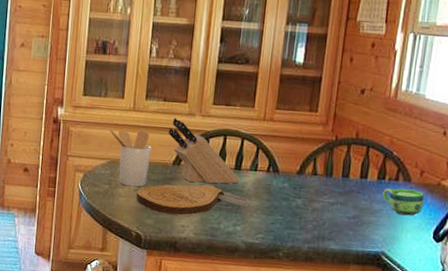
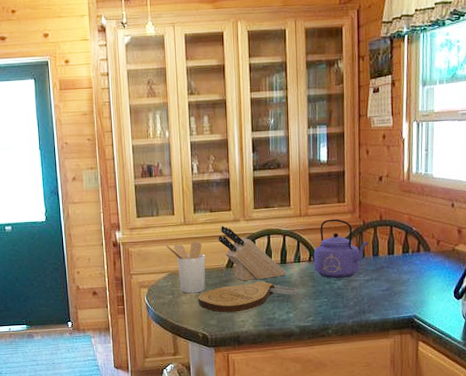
kettle: none [272,128,339,197] -> present [313,219,369,278]
cup: present [382,188,424,216] -> none [408,257,443,281]

